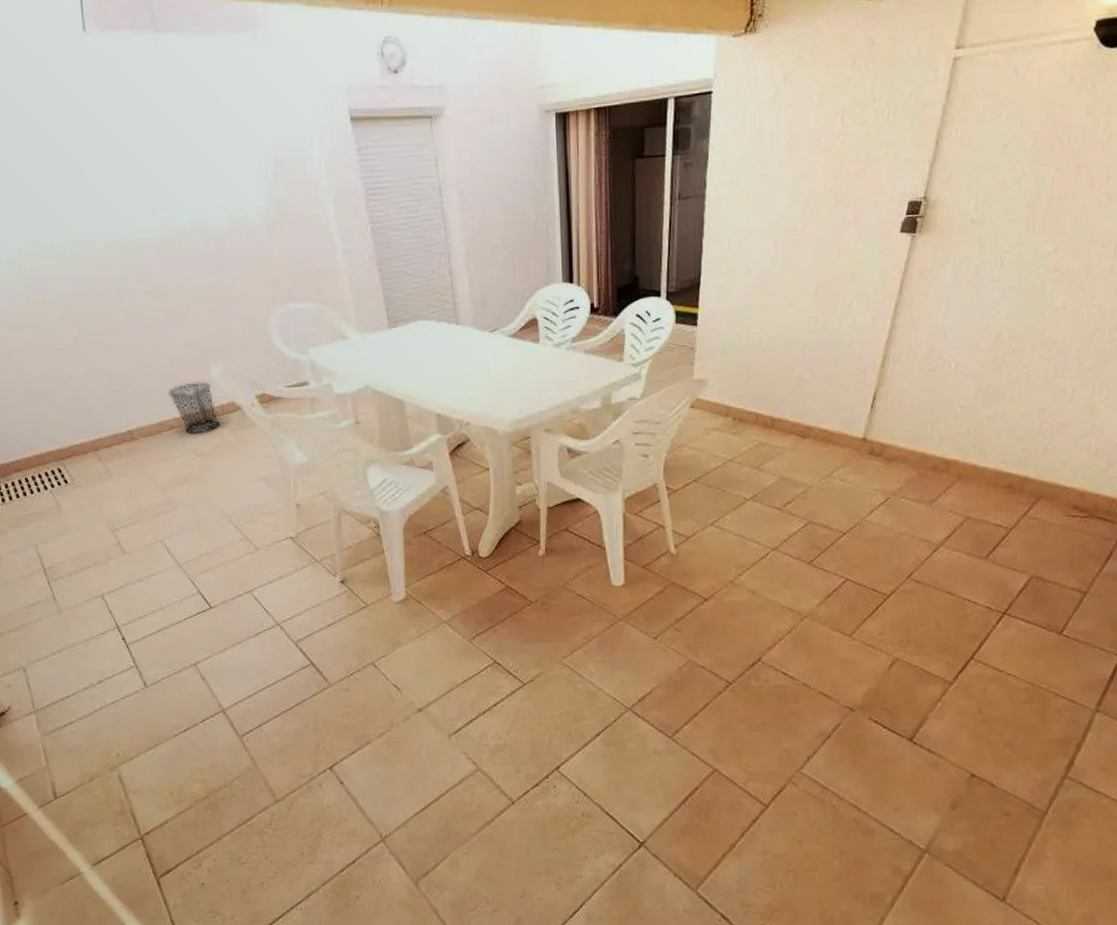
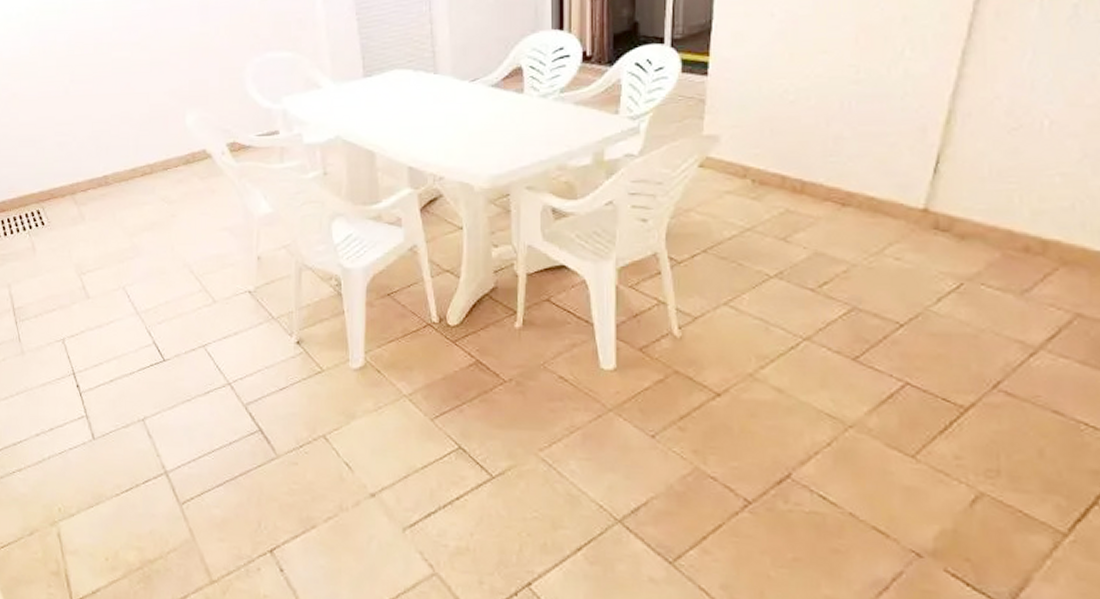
waste bin: present [169,382,220,435] -> none [145,129,190,181]

